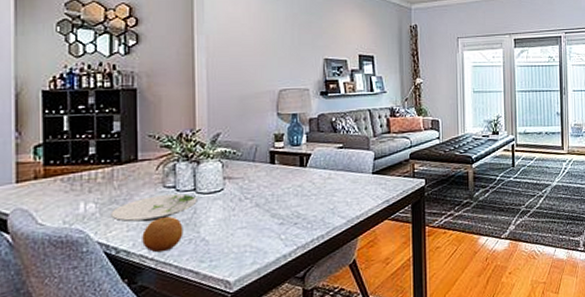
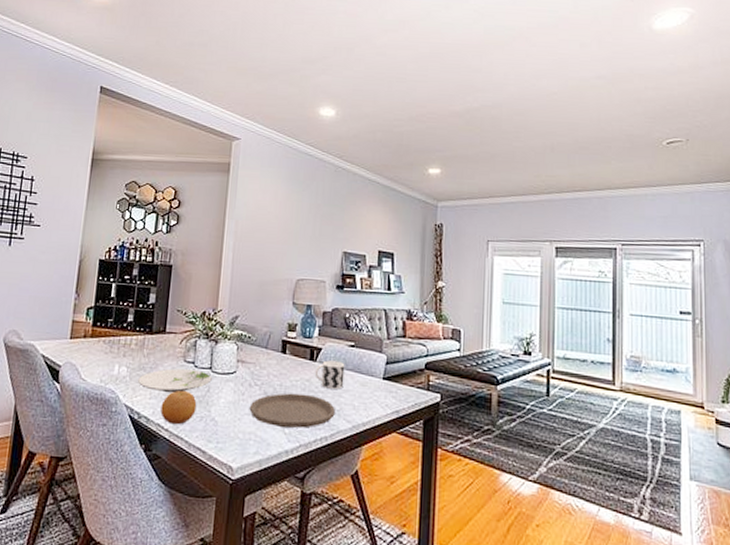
plate: none [241,199,329,235] -> present [249,393,335,429]
cup: none [306,163,336,191] -> present [314,360,345,389]

